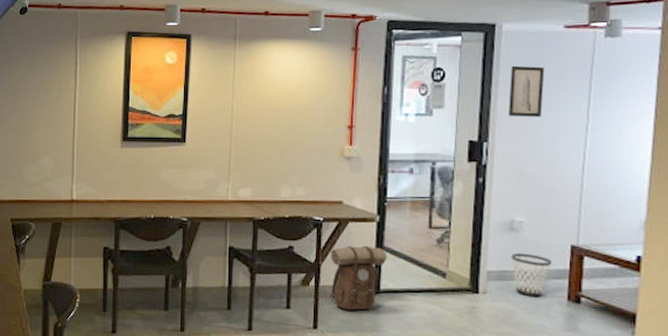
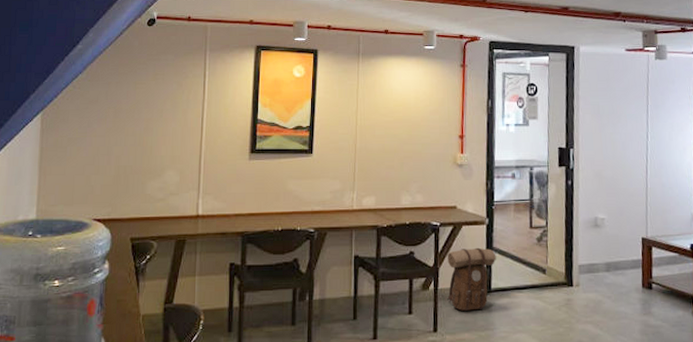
wall art: present [509,65,545,117] -> none [587,82,614,127]
wastebasket: present [511,252,551,298] -> none [597,246,628,287]

